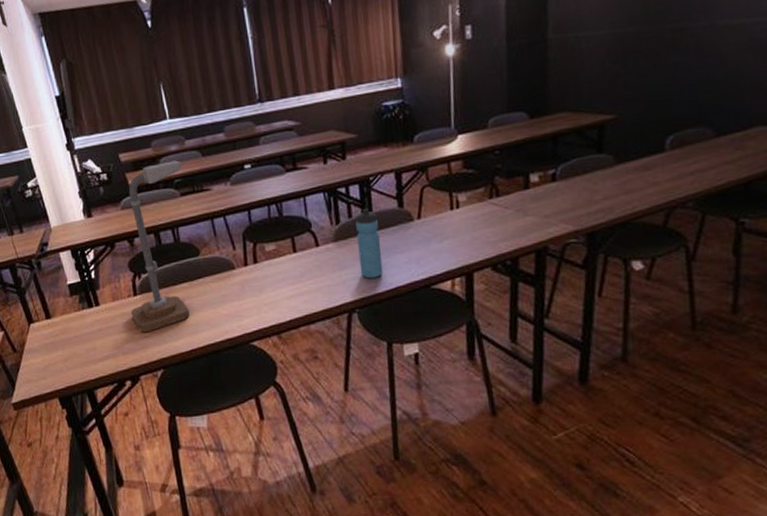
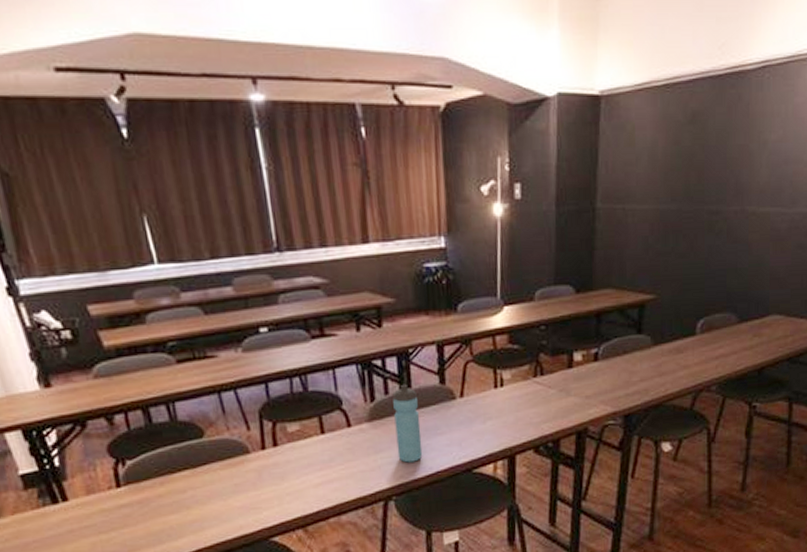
desk lamp: present [128,160,190,333] -> none [103,318,193,532]

